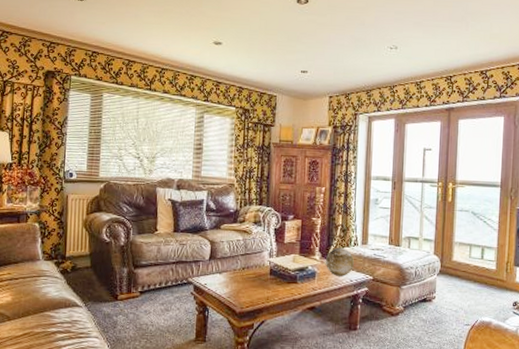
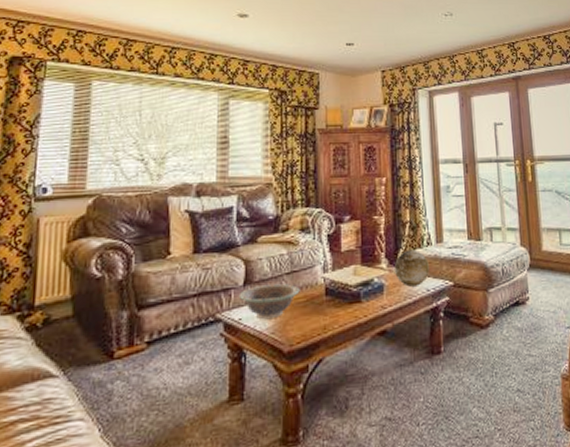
decorative bowl: none [205,261,251,286] -> present [238,283,300,319]

